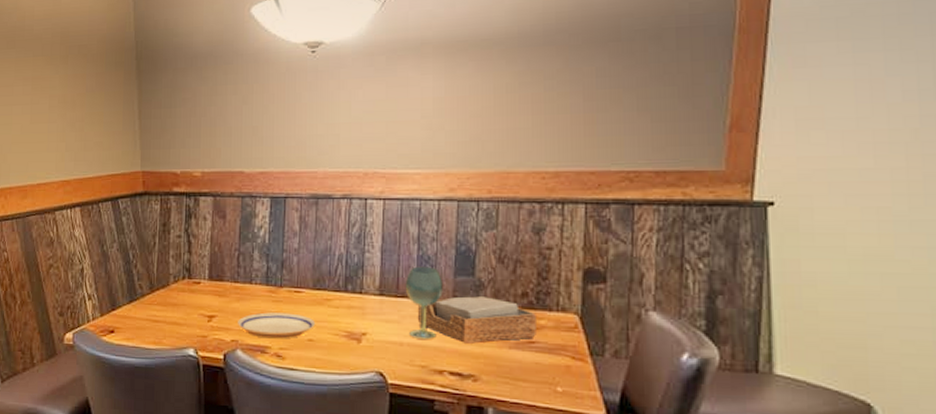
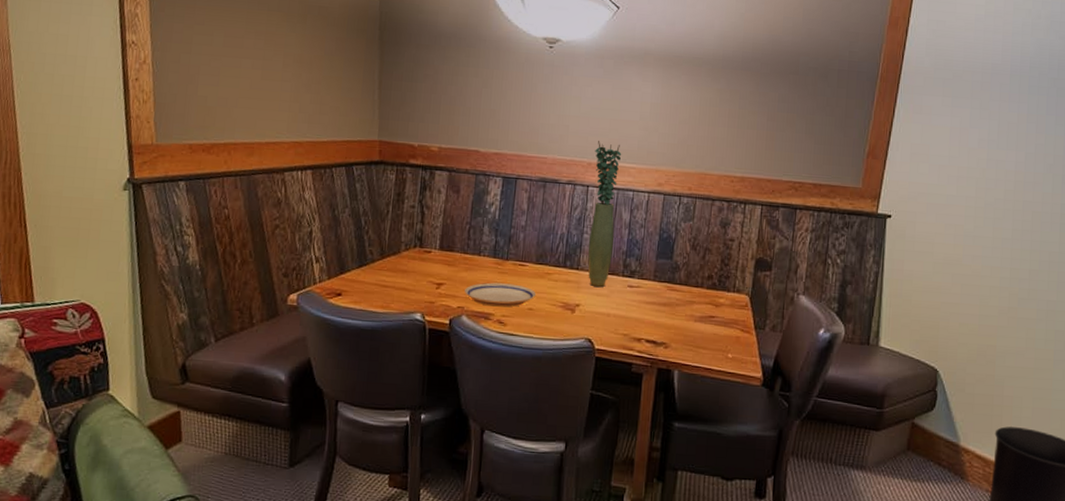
vase: none [371,147,403,313] -> present [588,141,622,288]
wine glass: present [405,266,443,340] -> none [615,248,647,313]
napkin holder: present [417,296,536,344] -> none [623,276,718,317]

